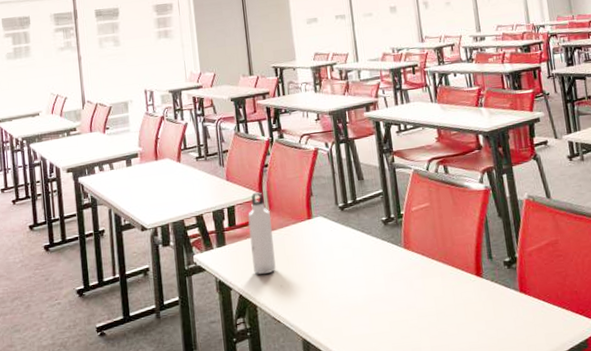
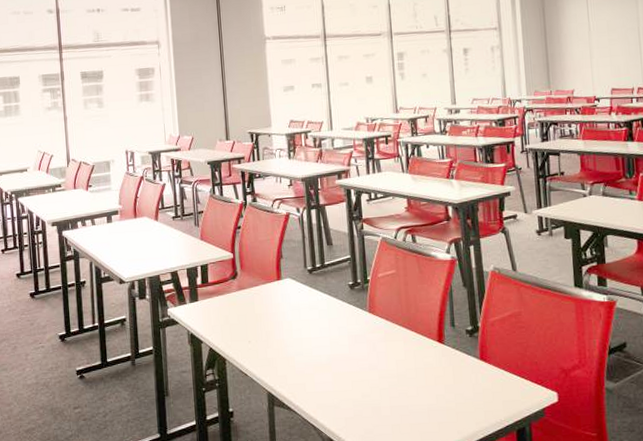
water bottle: present [248,192,277,275] -> none [219,252,246,330]

